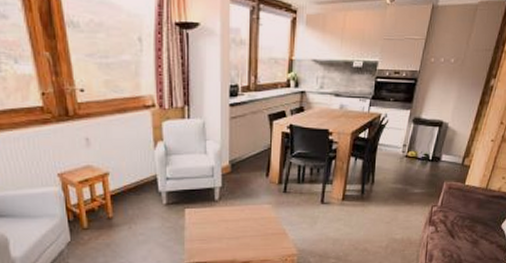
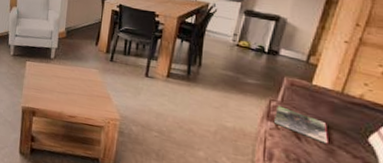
magazine: none [435,210,474,237] -> present [274,106,328,144]

